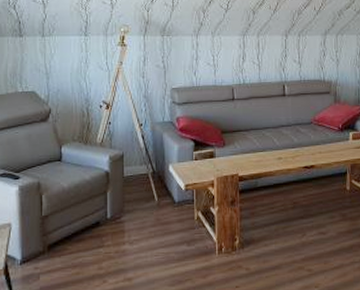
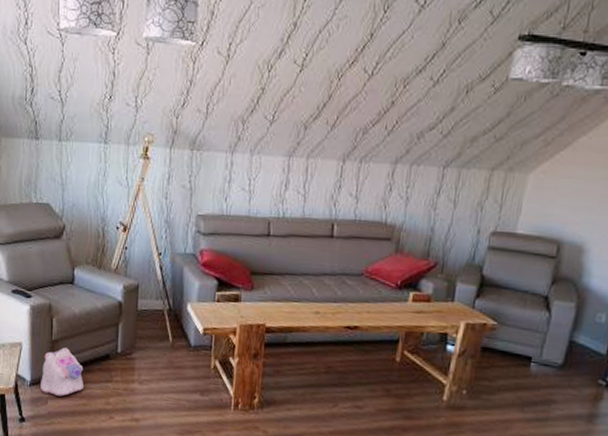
plush toy: none [32,221,75,270] -> present [41,347,83,397]

